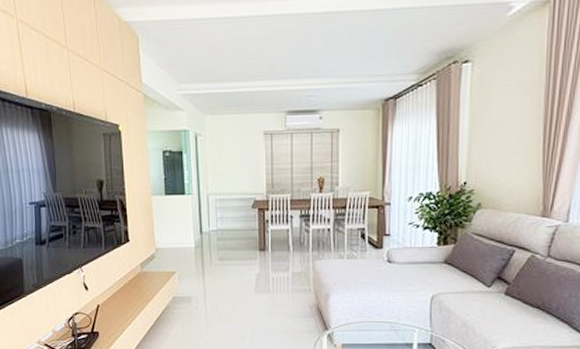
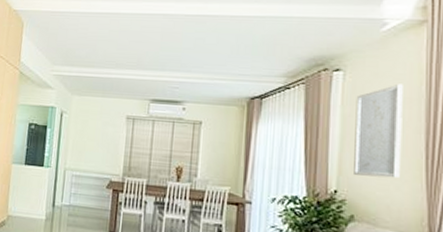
wall art: none [481,70,526,166] -> present [354,84,403,179]

